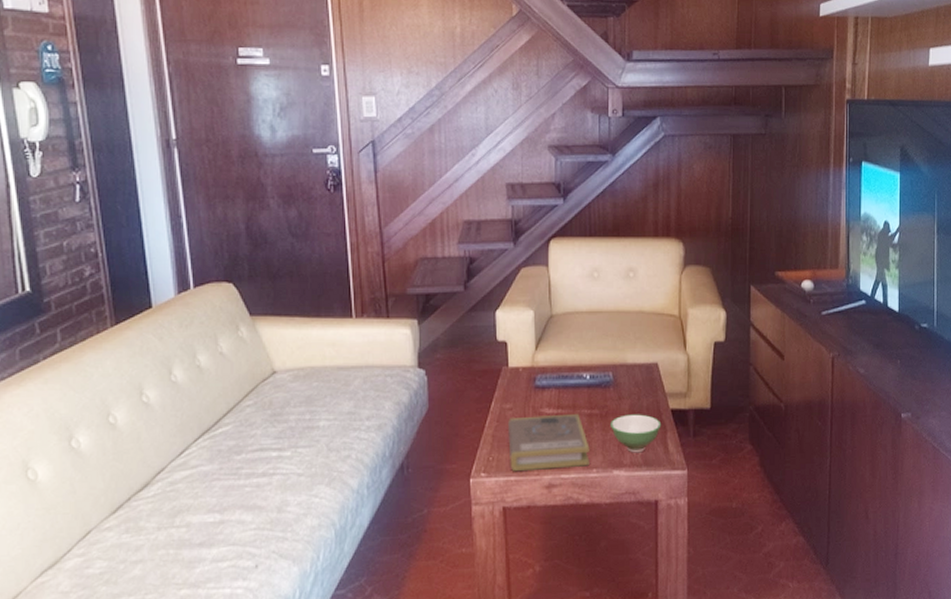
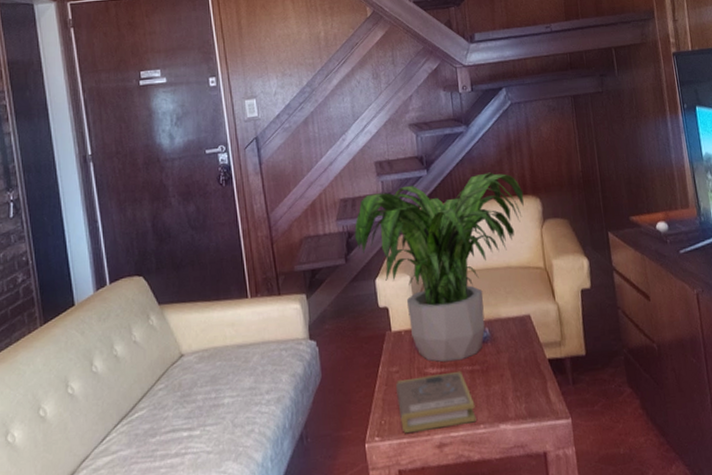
potted plant: none [476,209,666,404] -> present [354,172,524,363]
bowl: present [611,414,662,453] -> none [492,366,541,406]

